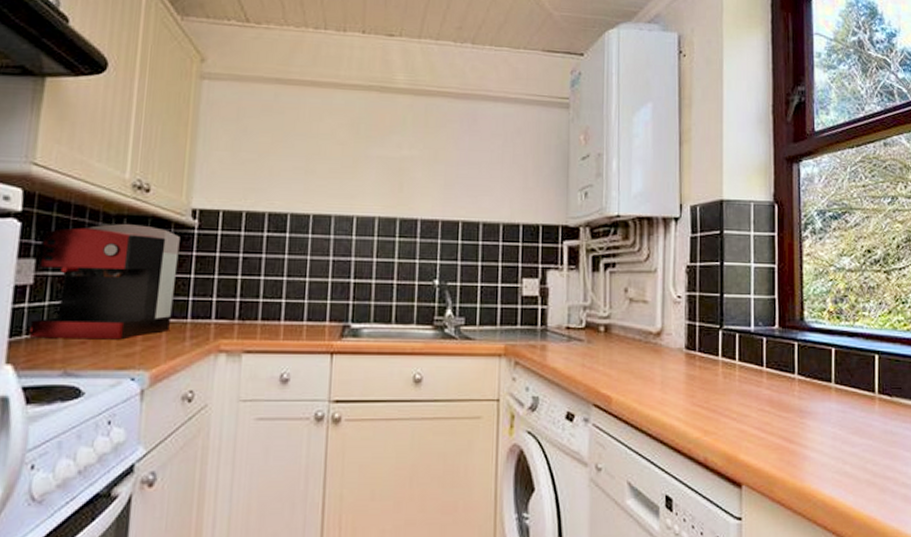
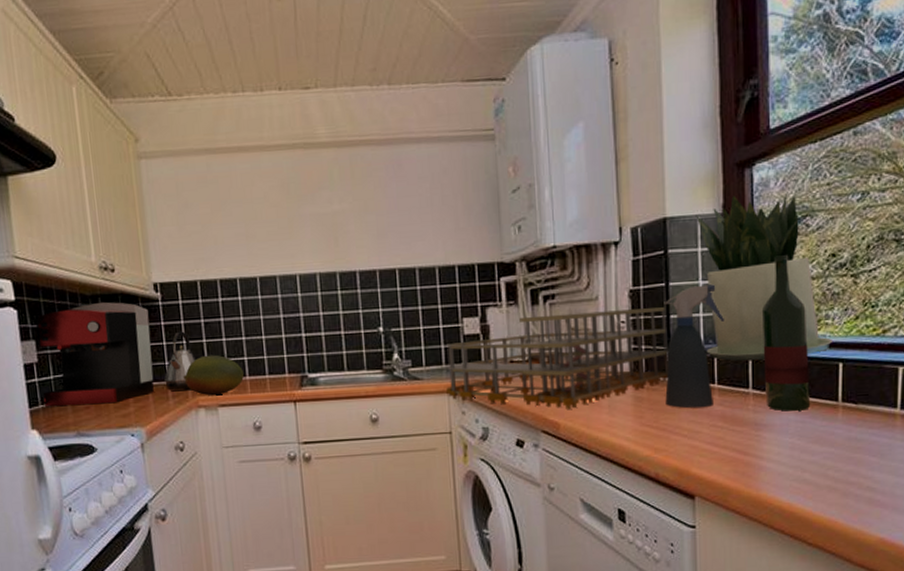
kettle: none [183,264,226,332] -> present [163,331,196,392]
fruit: none [206,293,279,340] -> present [183,354,245,396]
dish rack: none [498,283,721,383] -> present [446,307,669,409]
spray bottle: none [716,267,773,391] -> present [664,284,724,409]
planter: none [751,187,869,347] -> present [697,193,832,362]
wine bottle: none [806,246,850,400] -> present [761,255,810,411]

